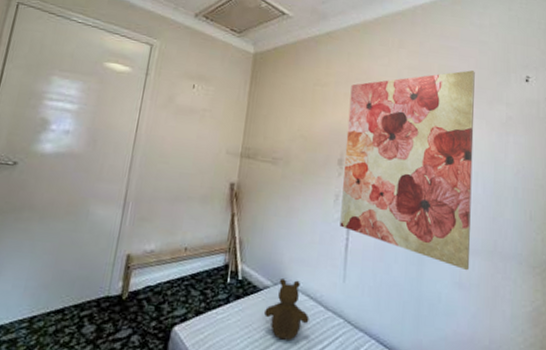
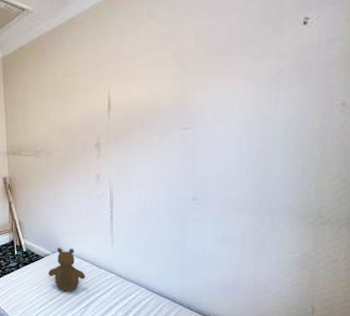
wall art: present [339,70,475,271] -> none [100,25,239,227]

